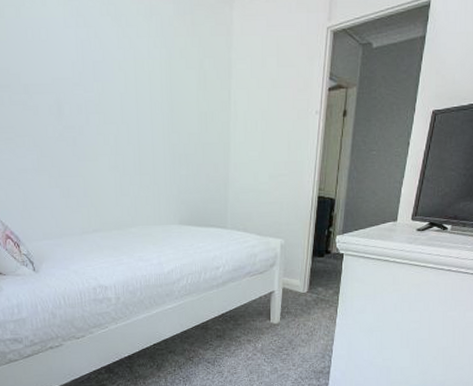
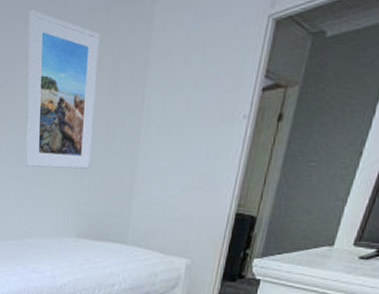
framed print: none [116,9,187,159] -> present [26,10,100,169]

